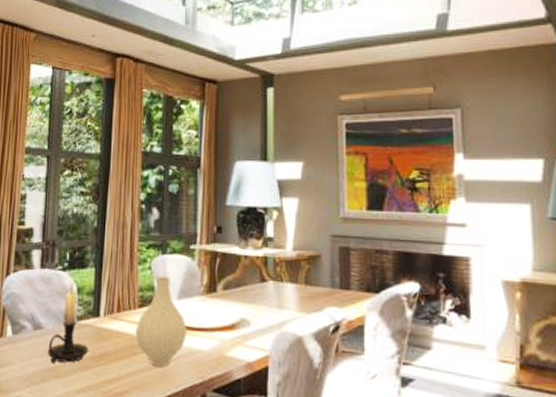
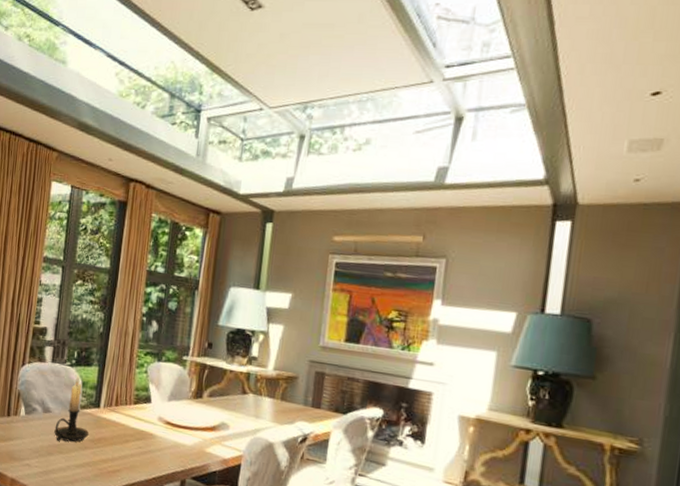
vase: present [135,276,187,367] -> none [129,380,174,454]

